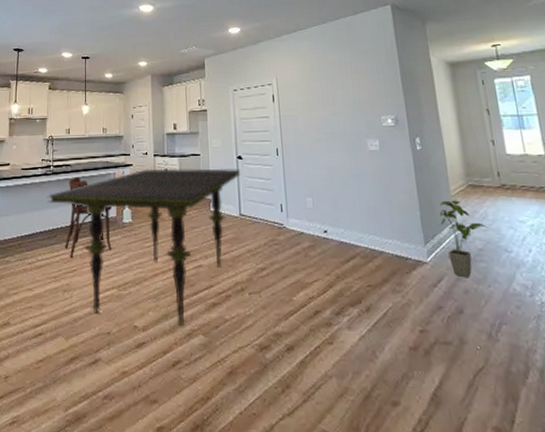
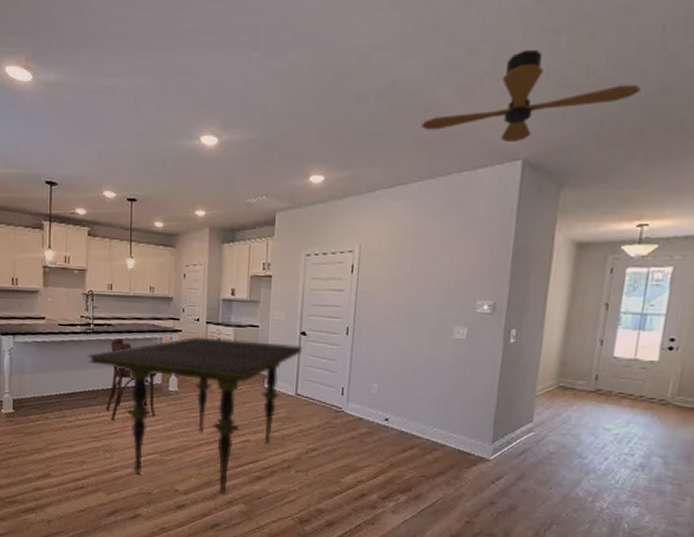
house plant: present [439,200,487,278] -> none [515,400,566,479]

